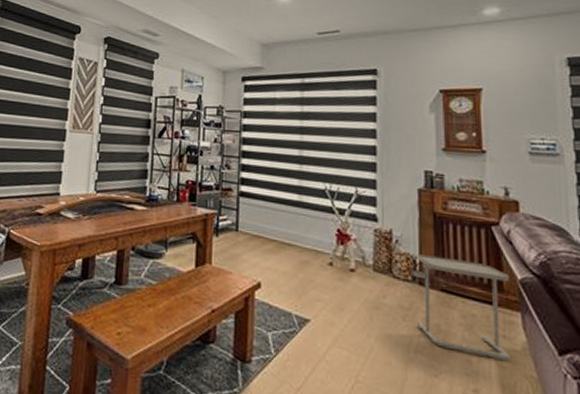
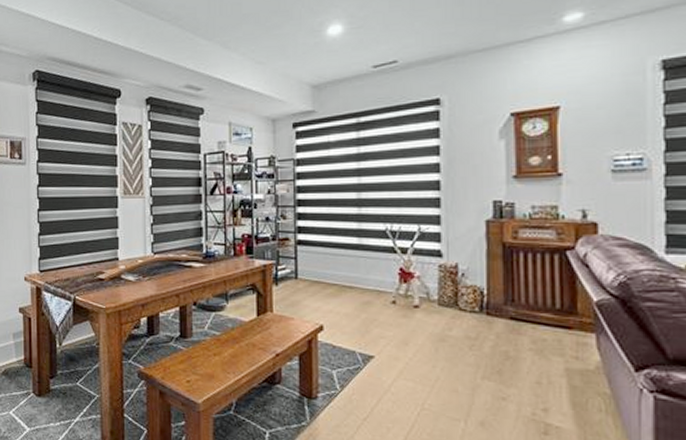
side table: present [412,254,511,361] -> none [480,285,585,380]

